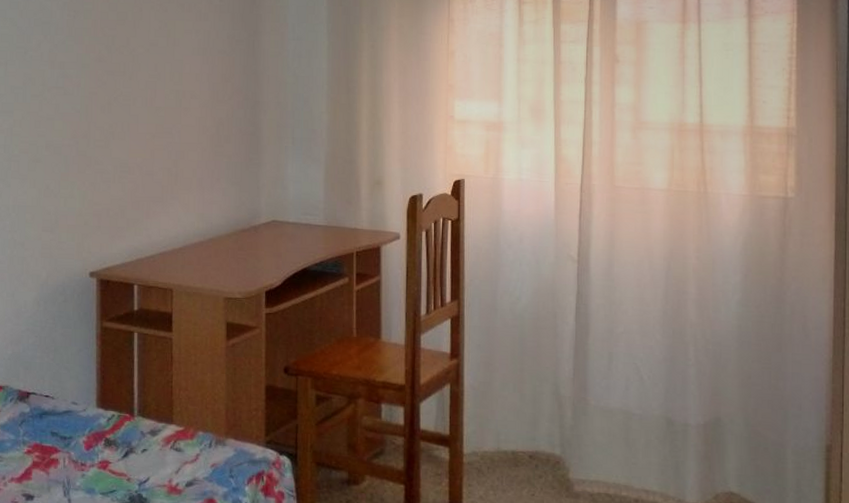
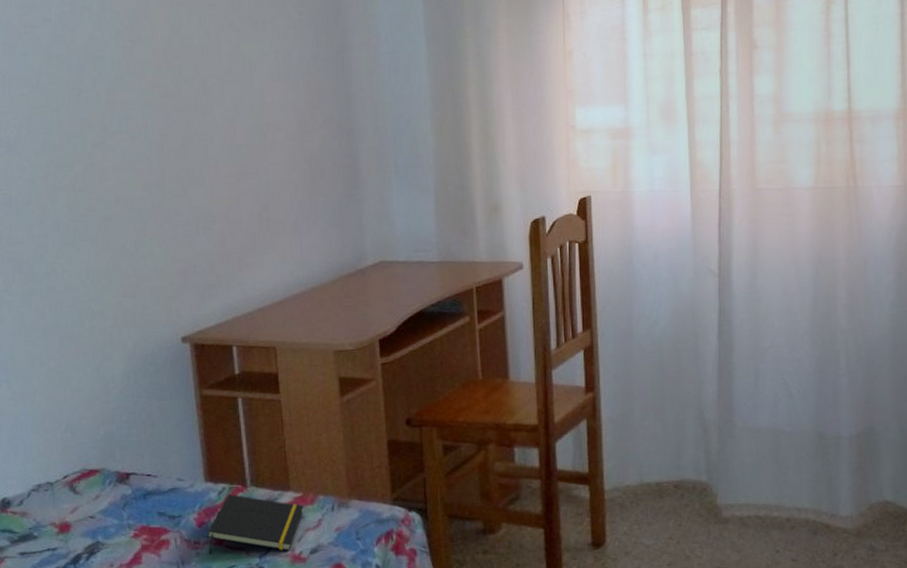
notepad: none [93,421,184,481] -> present [207,494,304,555]

